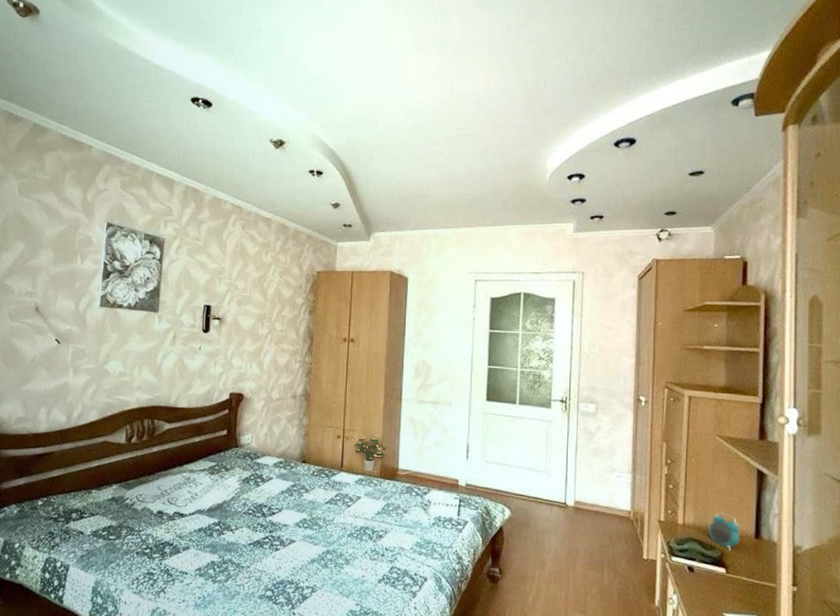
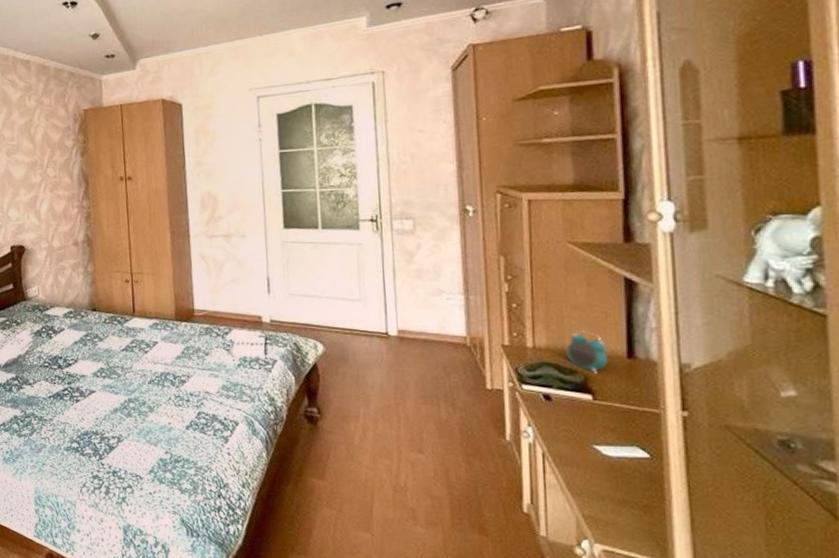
potted plant: present [354,435,386,472] -> none [144,276,179,315]

